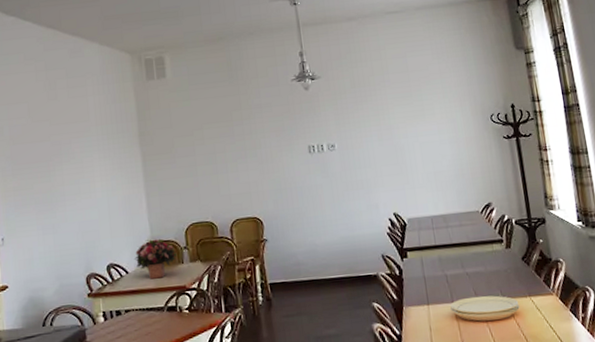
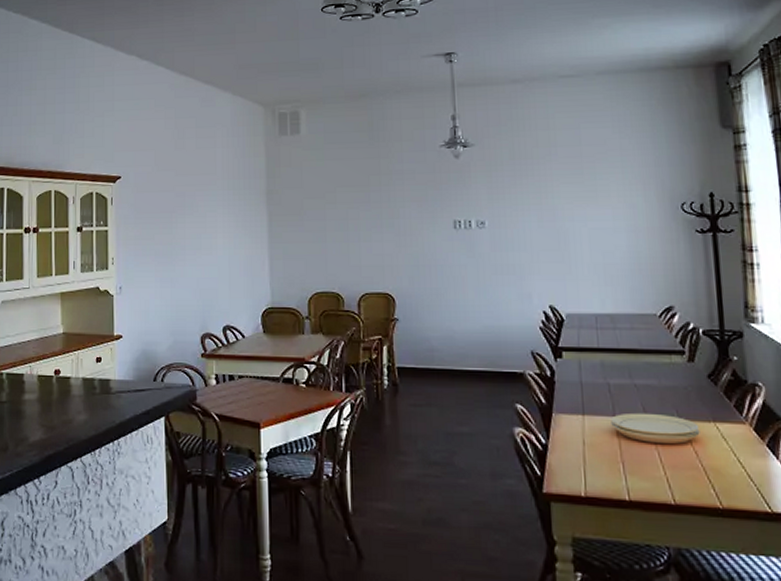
bouquet: present [134,238,177,279] -> none [252,305,298,347]

